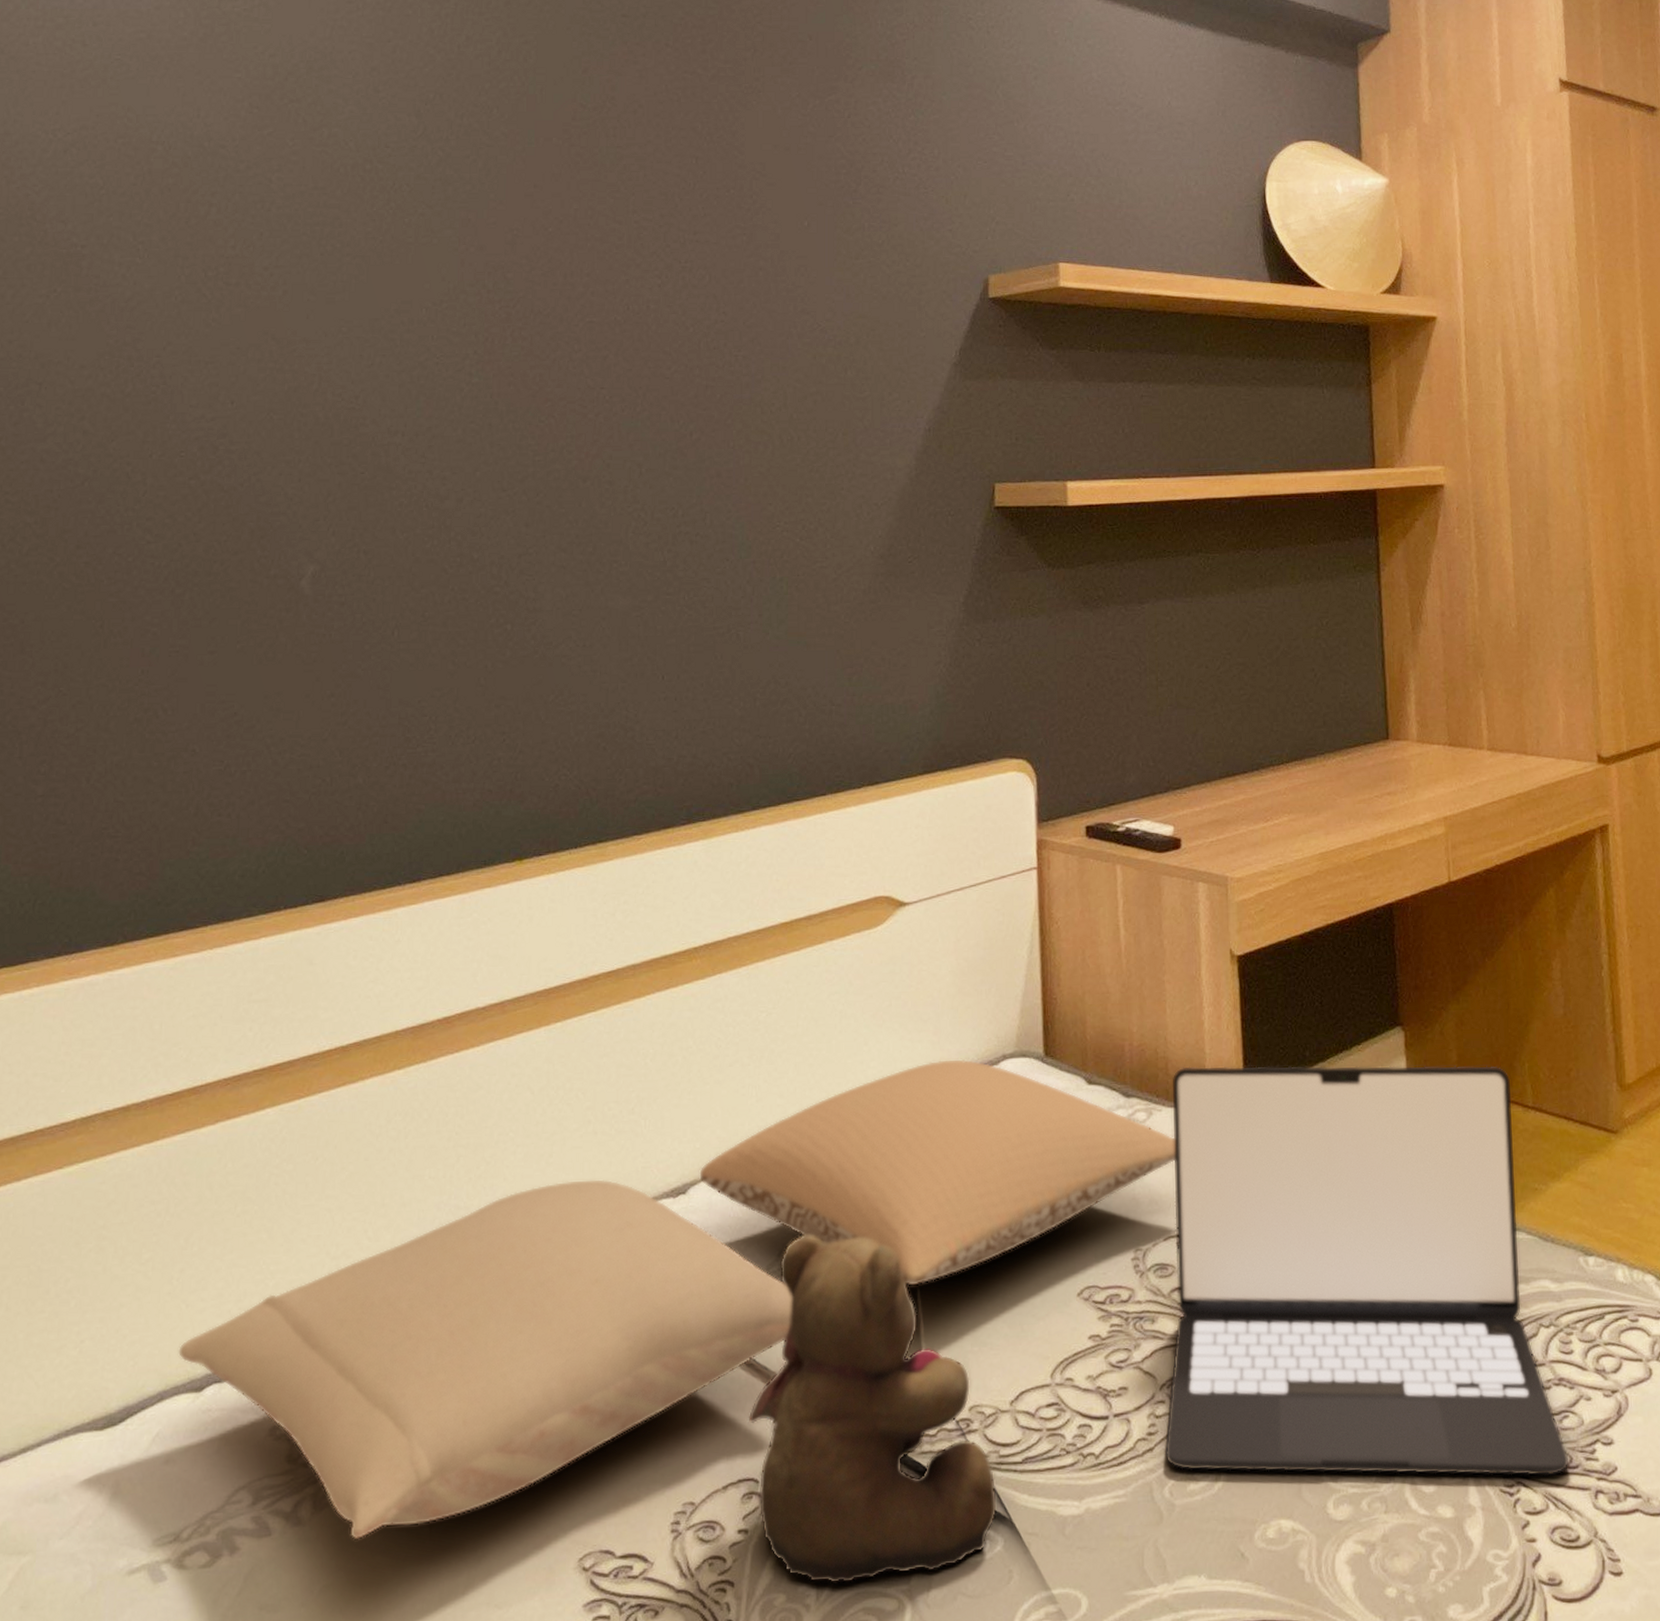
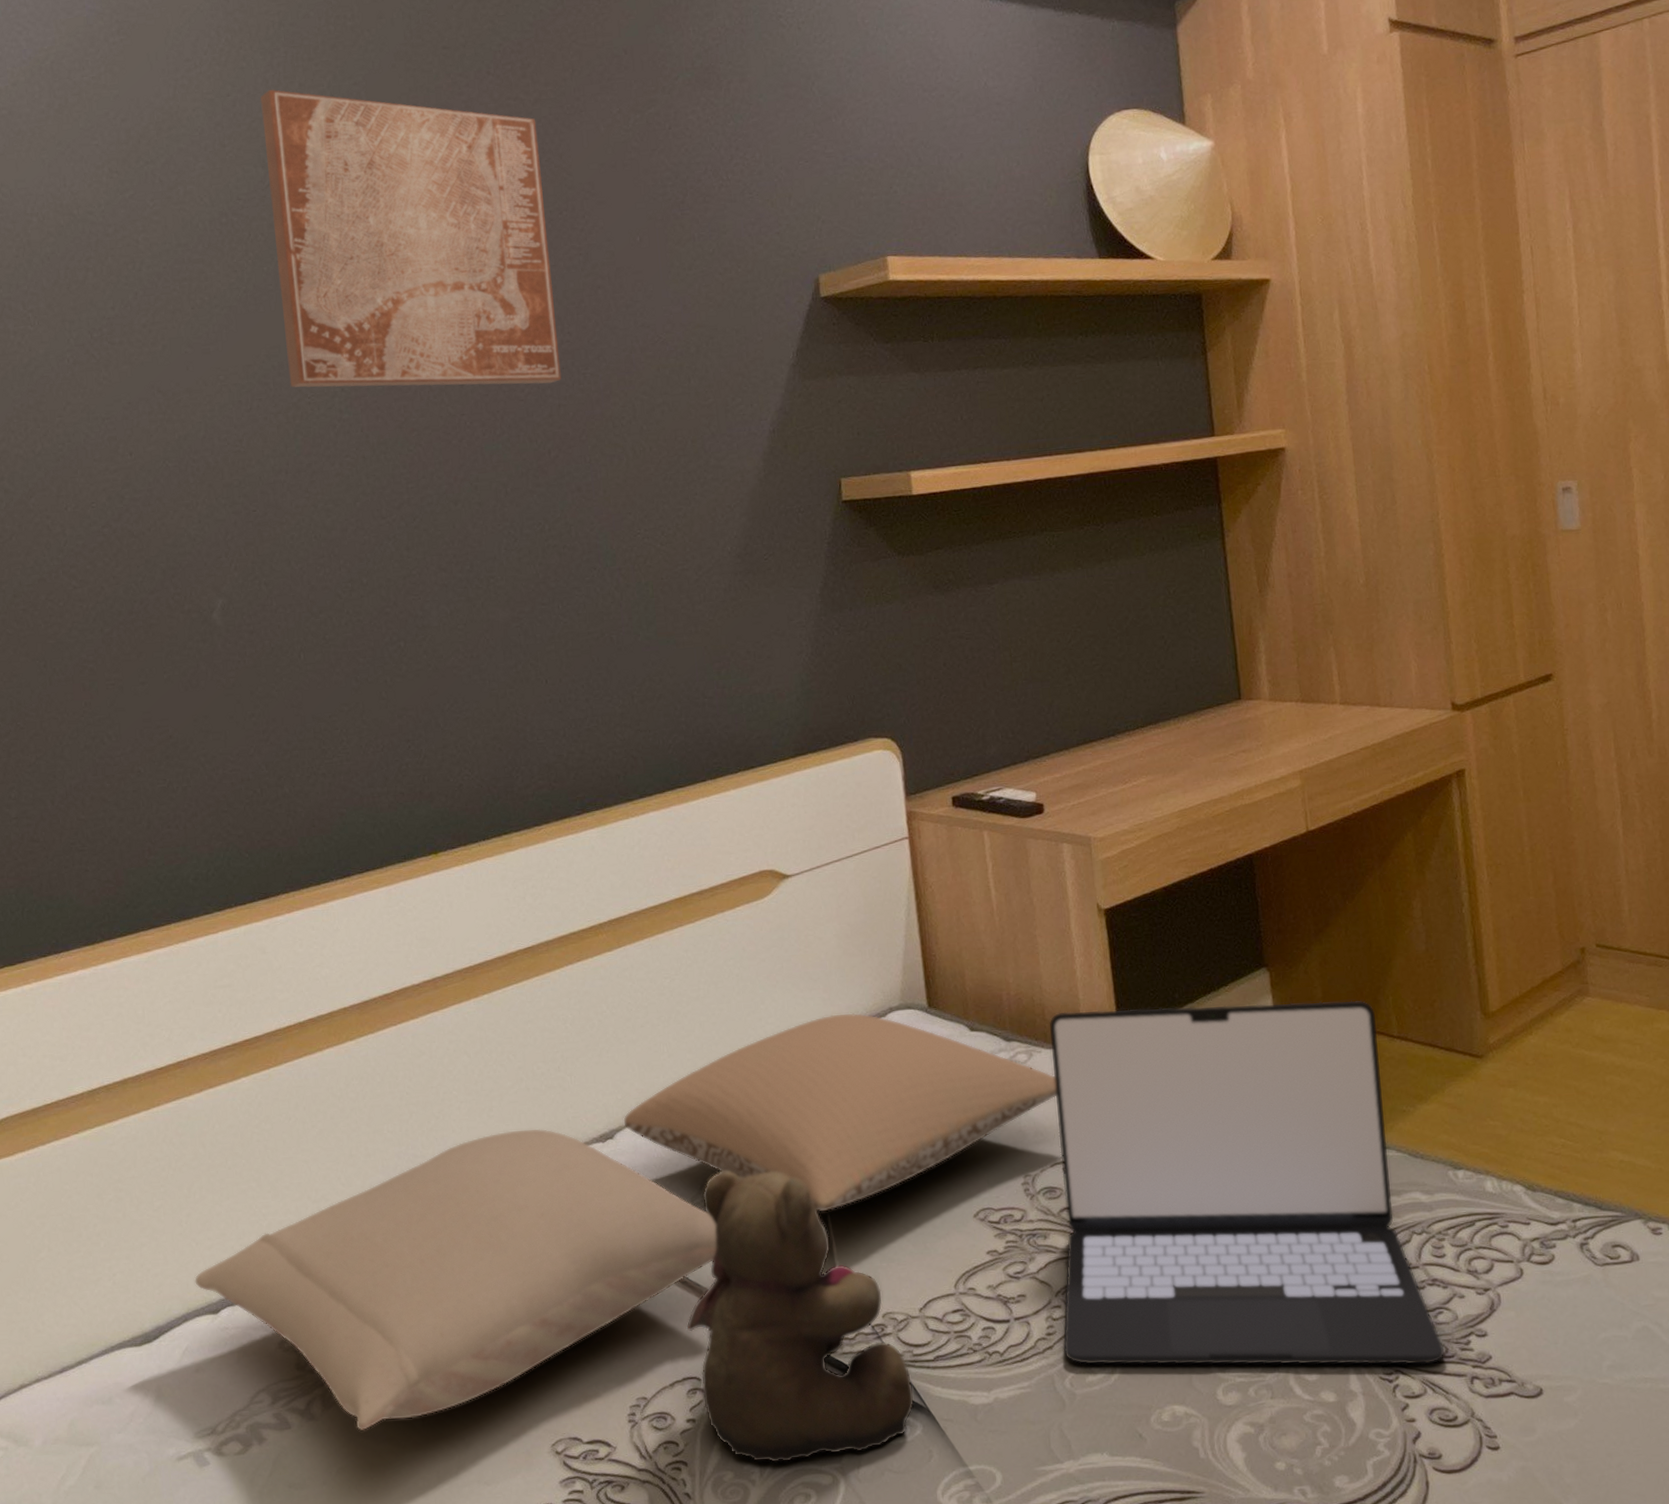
wall art: none [418,39,713,363] -> present [259,89,562,388]

